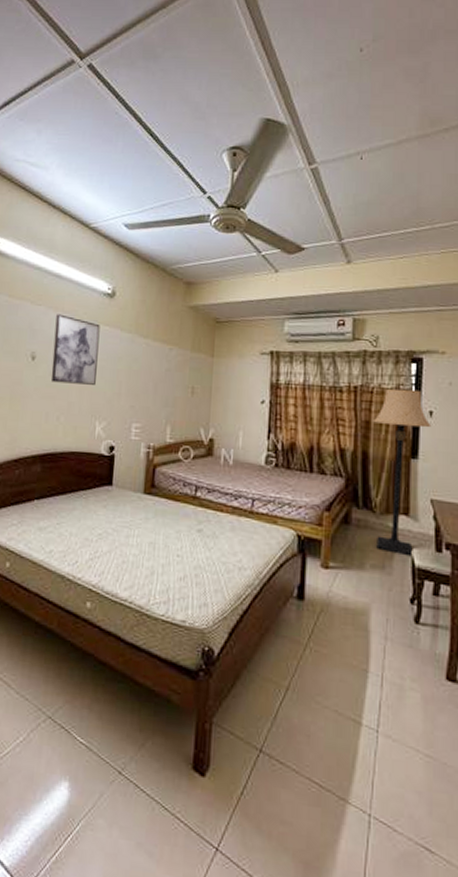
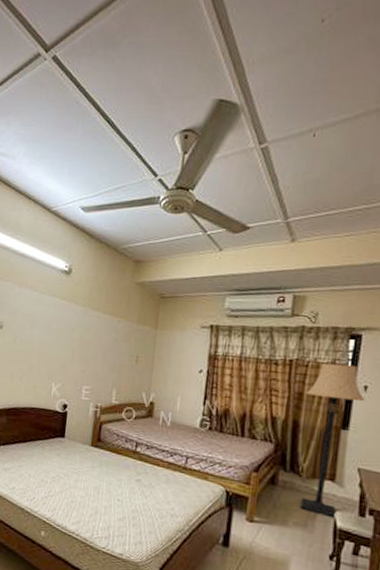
wall art: present [50,314,100,385] -> none [15,289,58,351]

